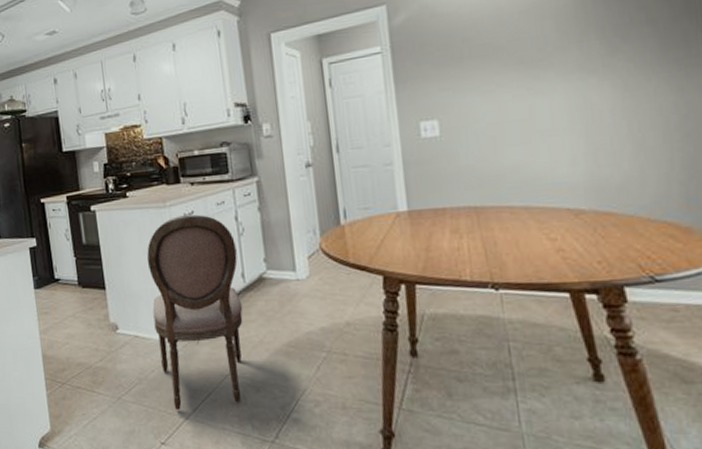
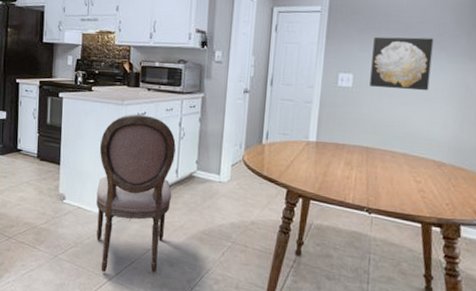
wall art: none [456,56,541,132] -> present [370,36,434,91]

